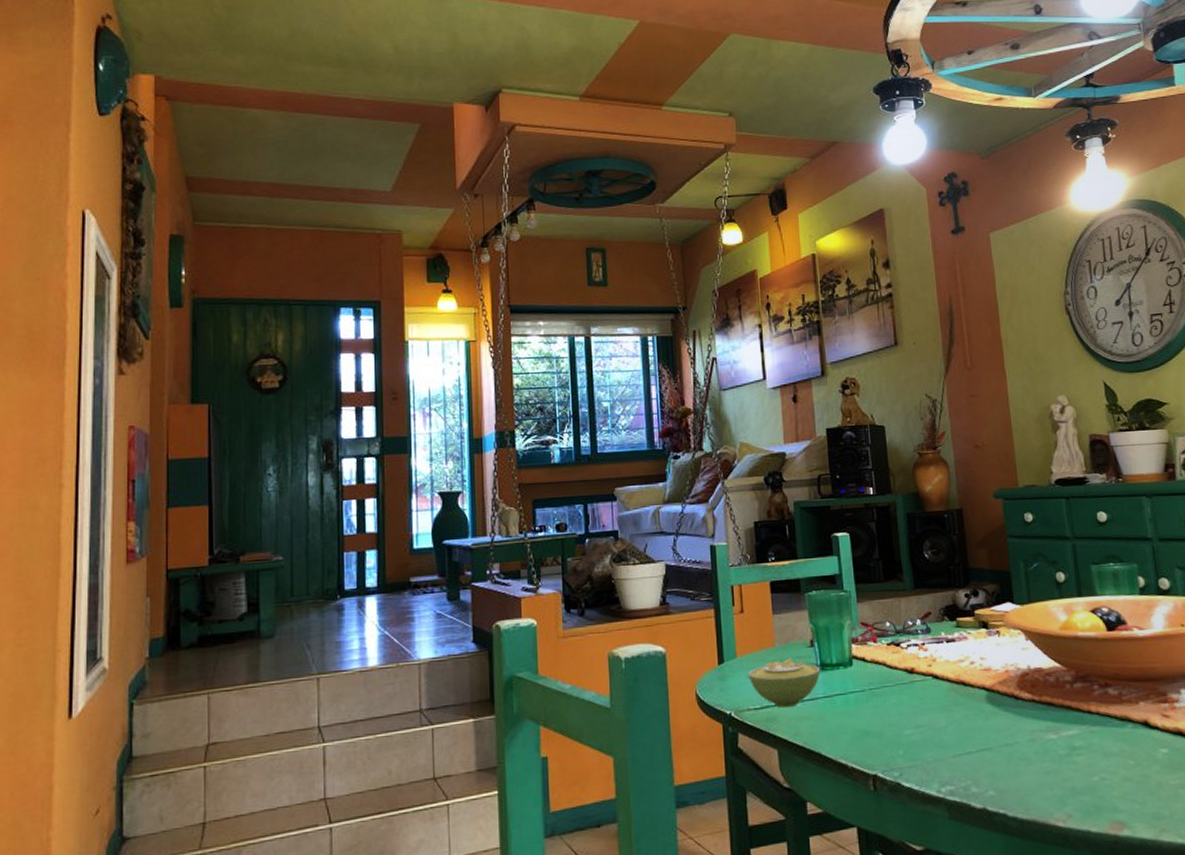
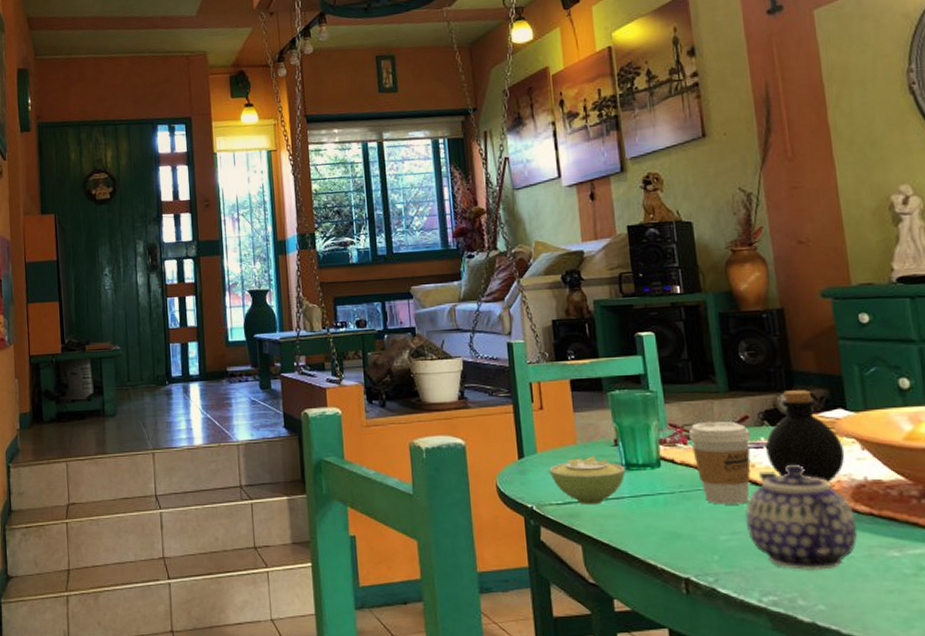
coffee cup: none [879,618,933,700] -> present [689,421,751,505]
teapot: none [927,656,1022,759] -> present [745,464,858,571]
bottle: none [946,585,1012,673] -> present [766,390,845,482]

